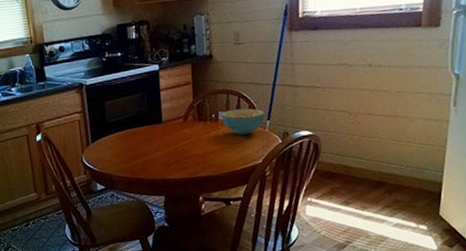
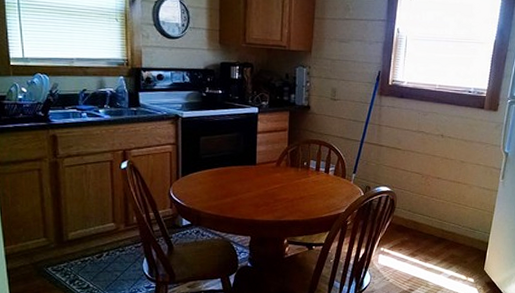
cereal bowl: present [221,108,264,135] -> none [312,160,351,185]

